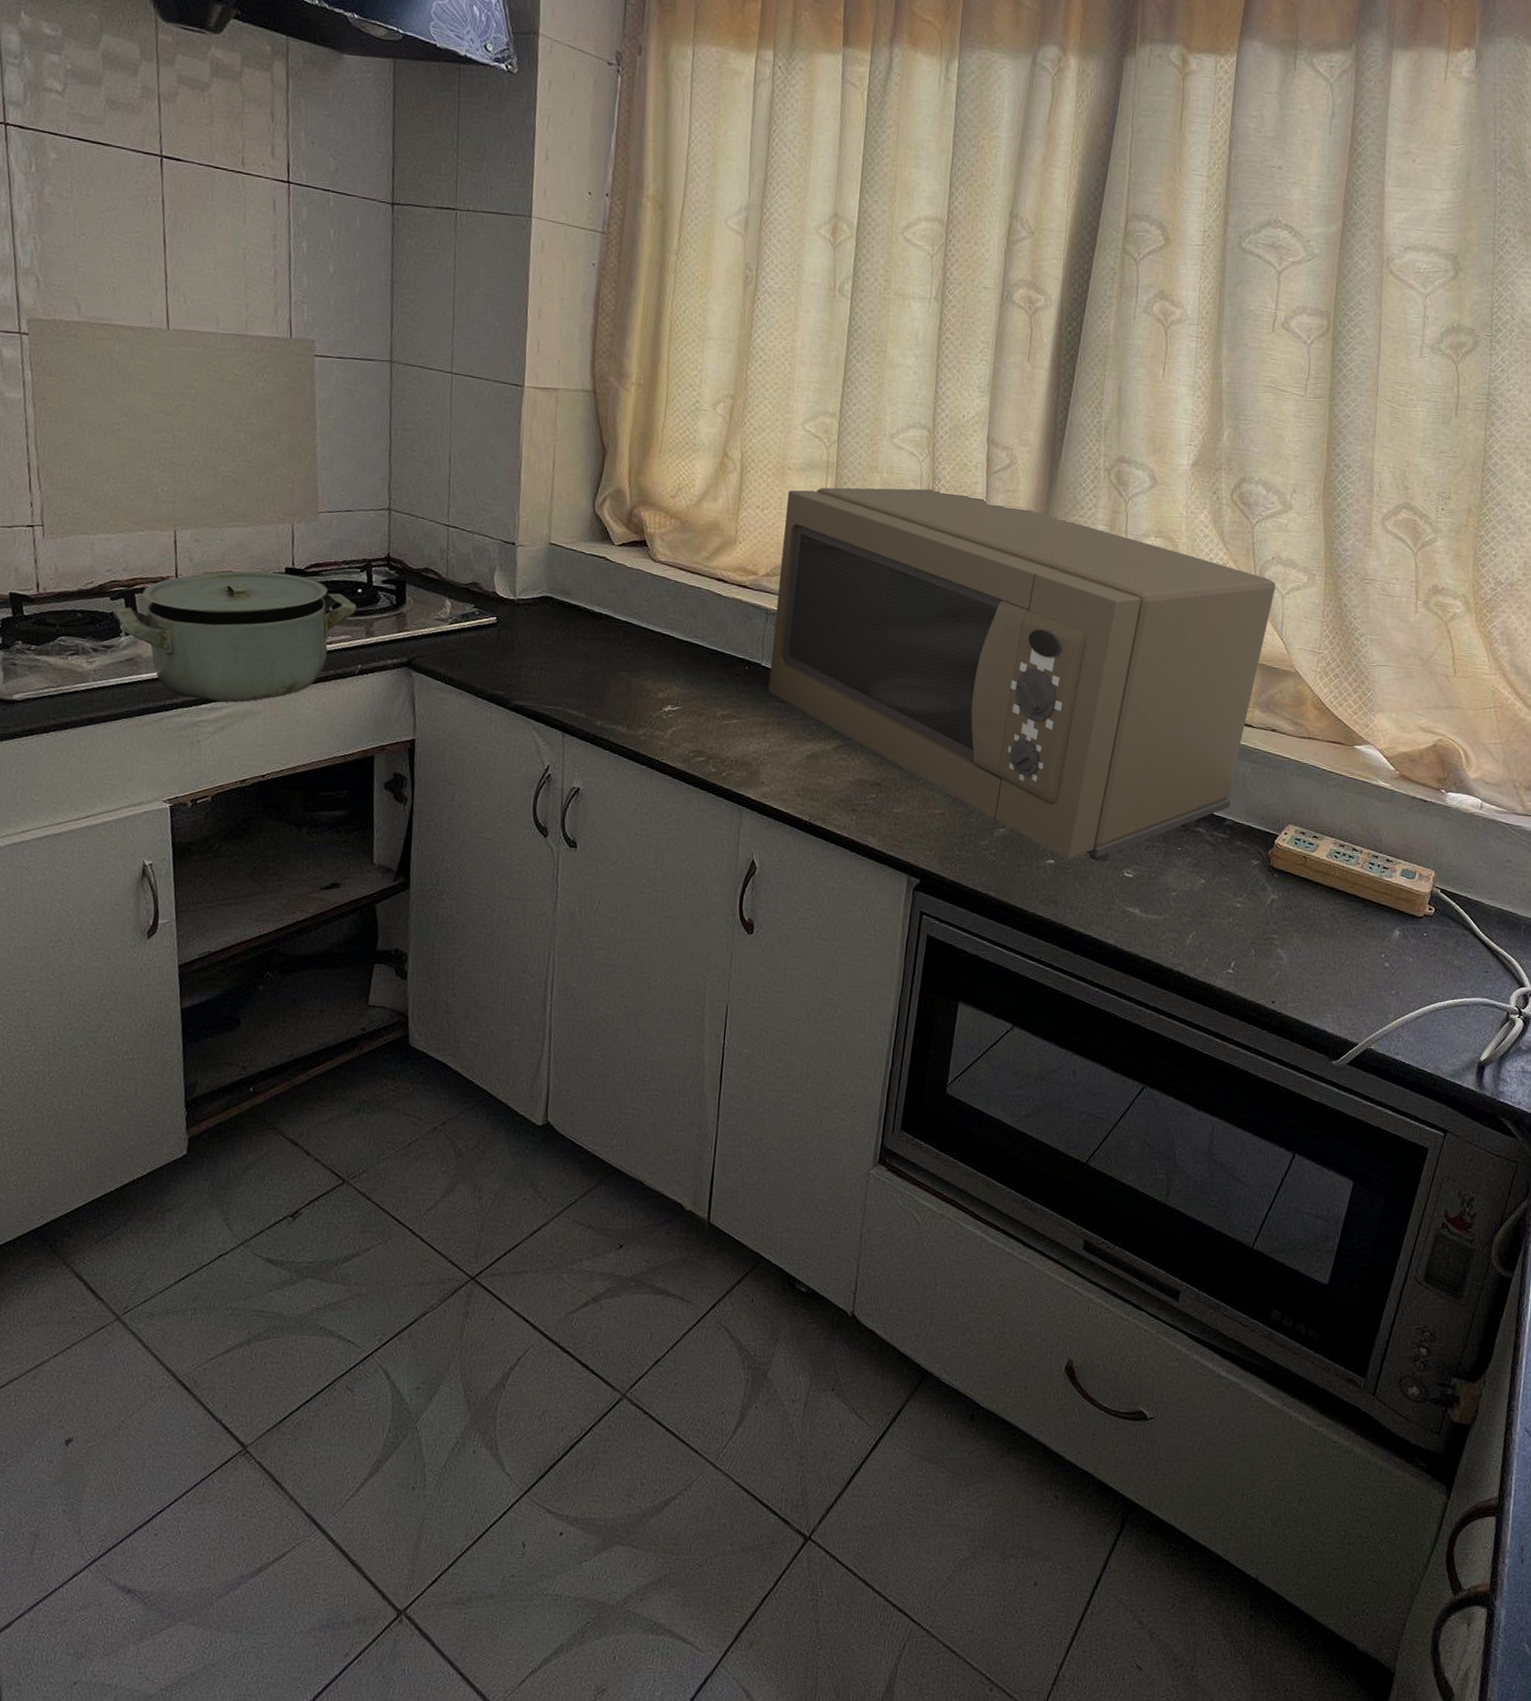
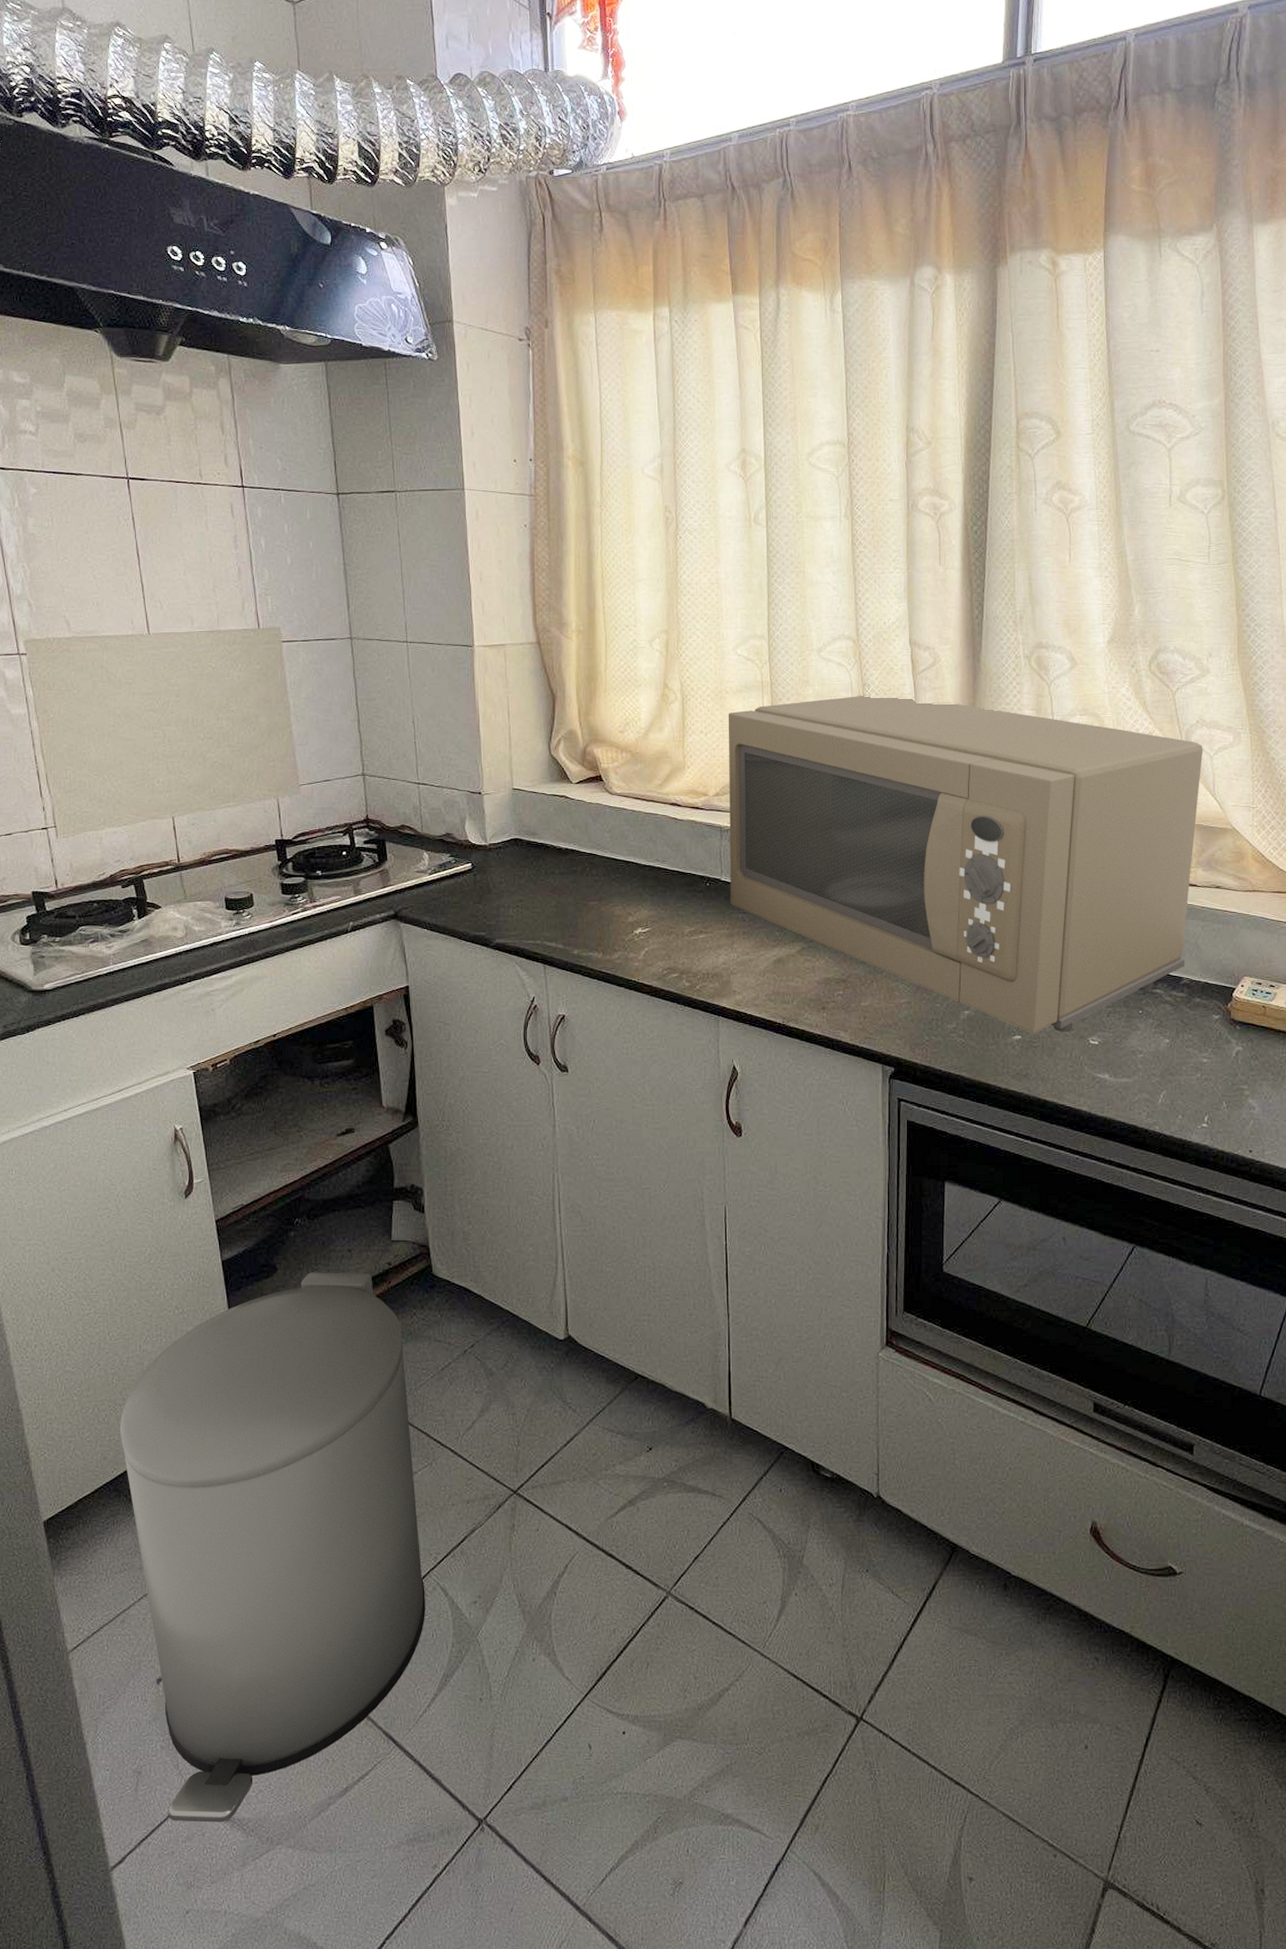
pedal bin: none [50,1030,370,1594] -> present [119,1272,425,1823]
saucepan: present [112,570,356,703] -> none [124,845,343,971]

